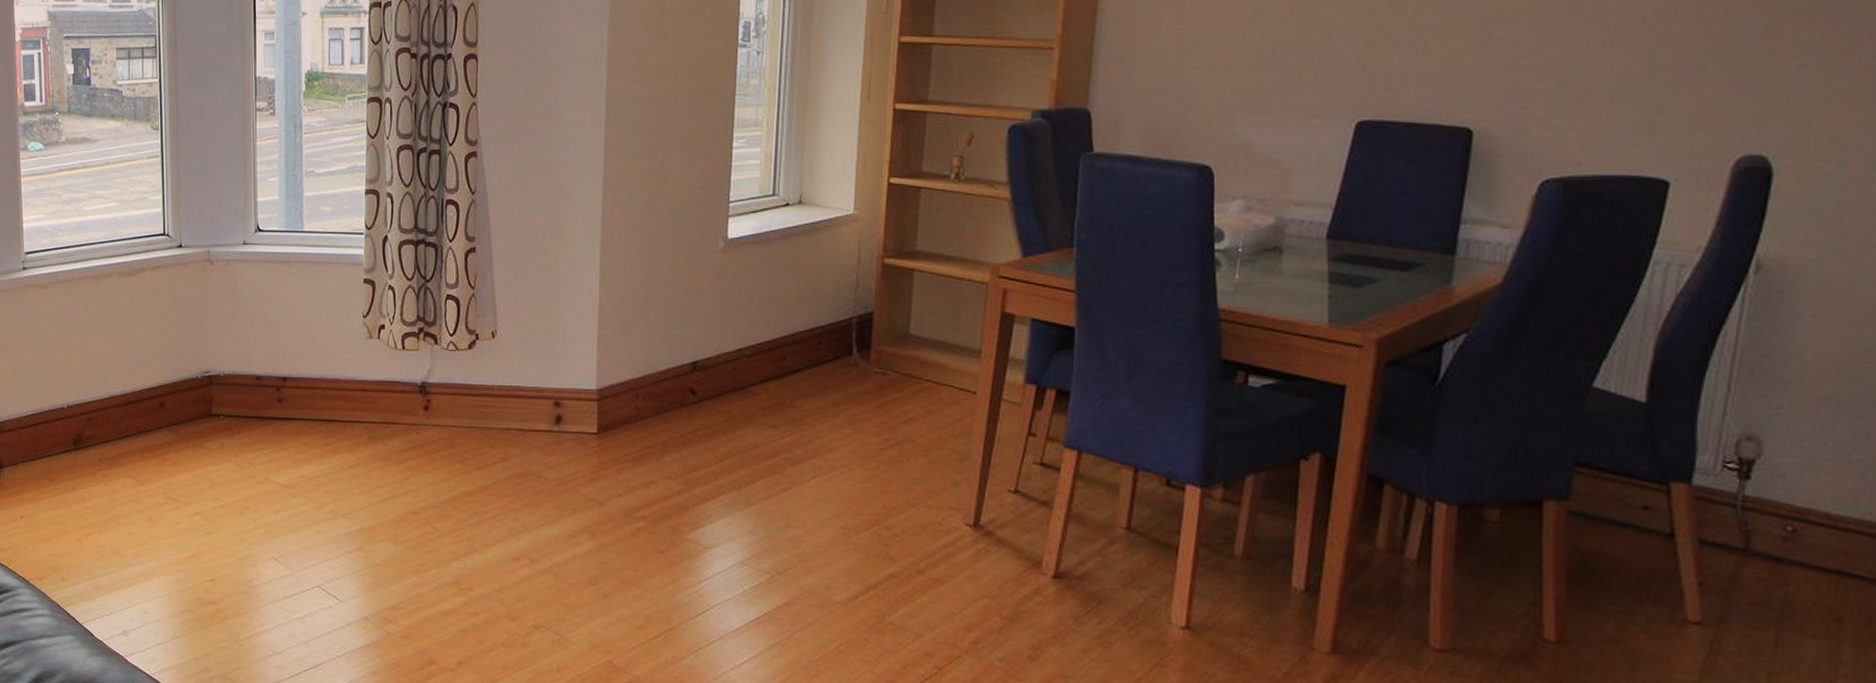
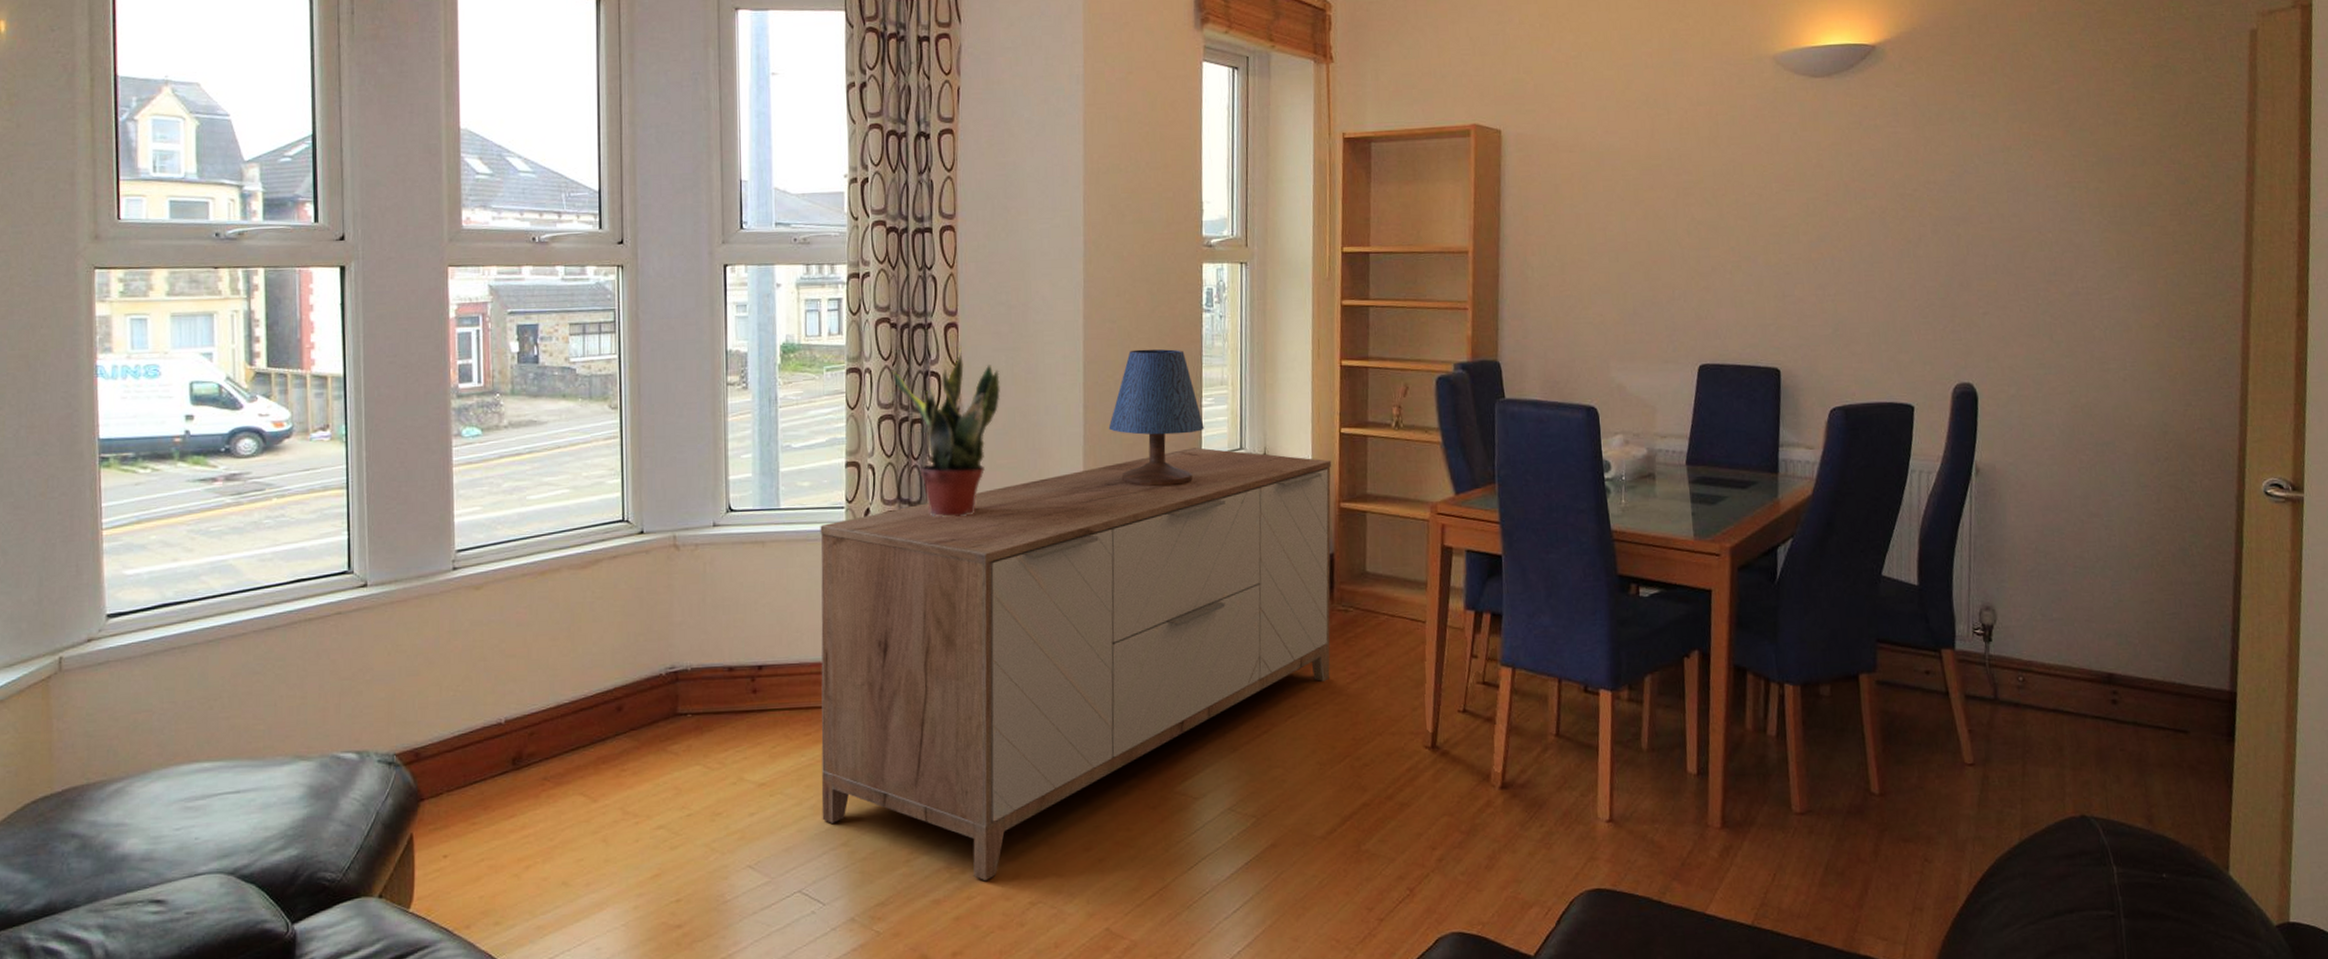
sideboard: none [339,192,877,601] -> present [820,447,1332,881]
potted plant: none [411,74,519,250] -> present [891,343,1000,518]
table lamp: none [630,85,734,230] -> present [1108,349,1204,487]

